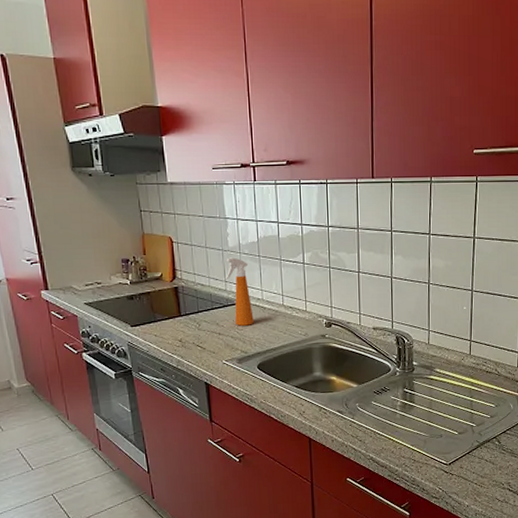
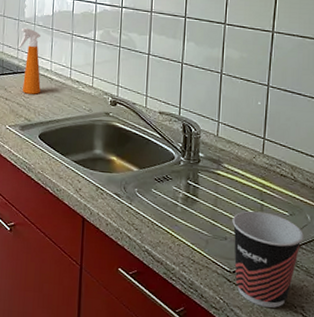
cup: none [446,407,508,489] -> present [232,210,304,308]

